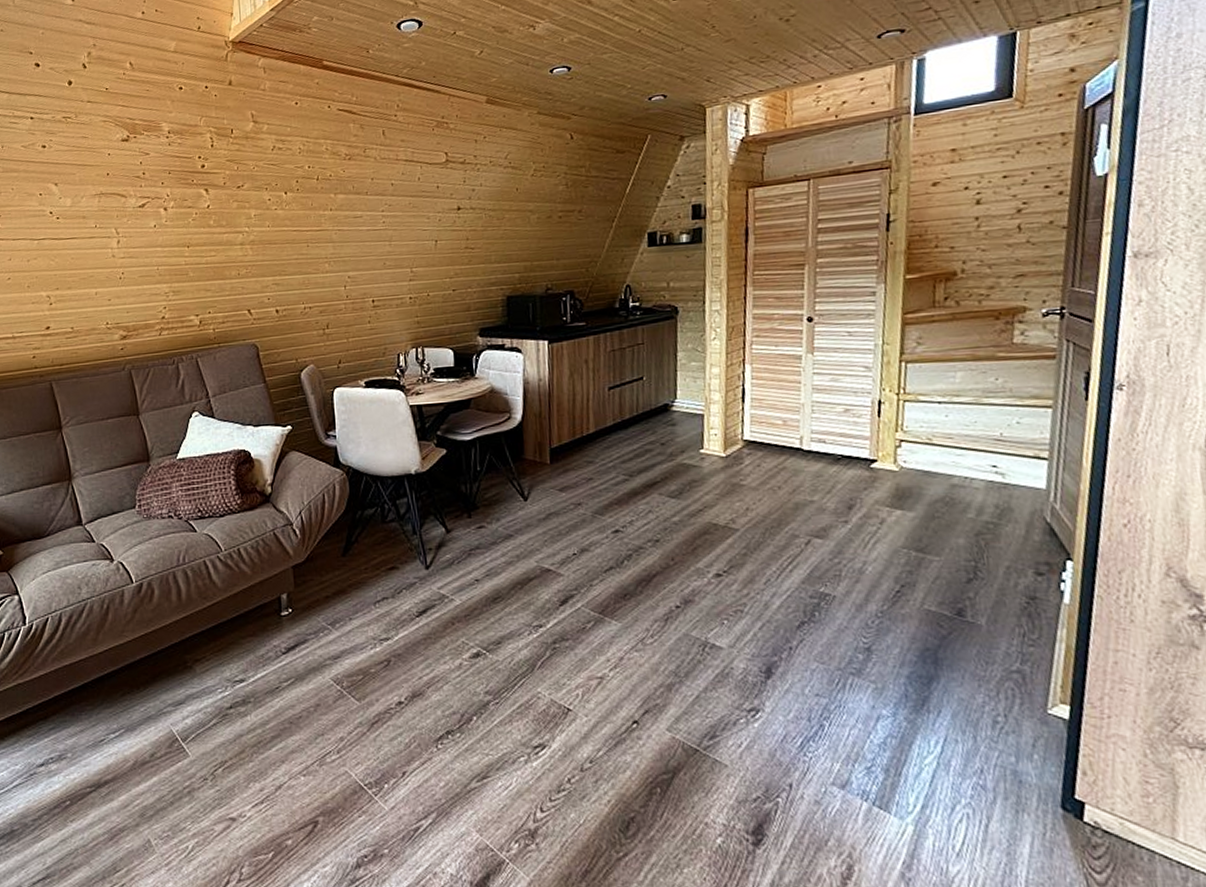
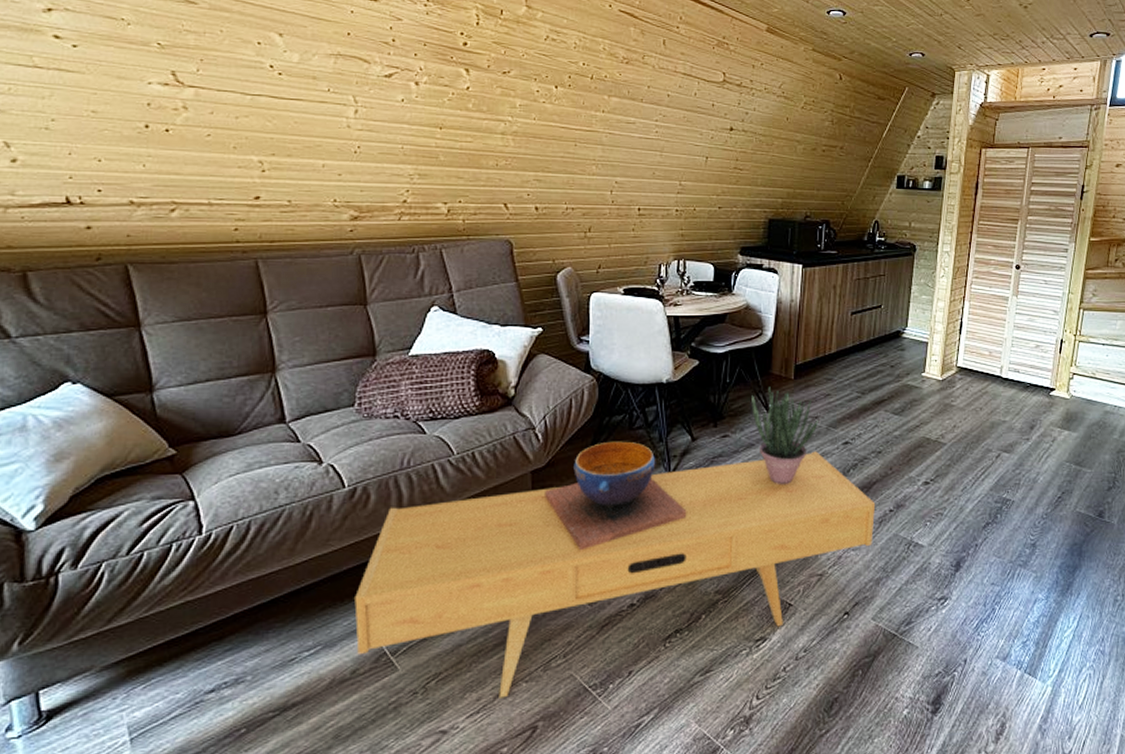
tv console: none [148,541,659,790] -> present [354,451,876,698]
decorative bowl: none [306,535,448,646] -> present [545,441,687,551]
potted plant: none [505,473,583,579] -> present [752,387,819,485]

